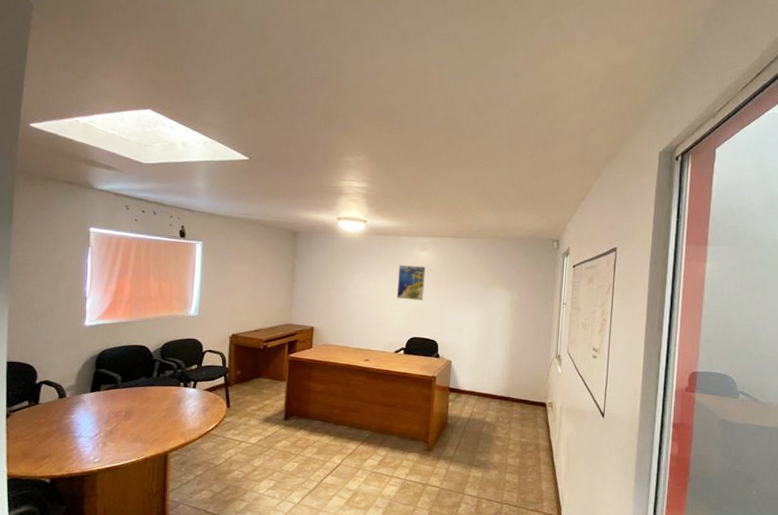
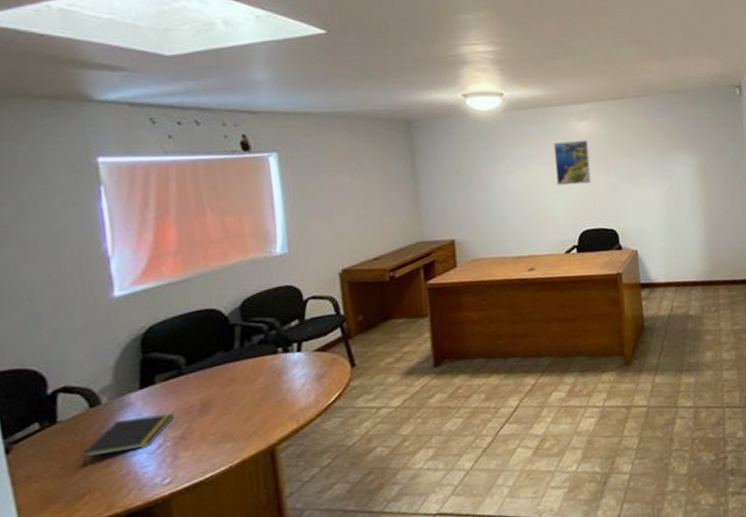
notepad: none [49,411,109,438] -> present [81,412,175,467]

